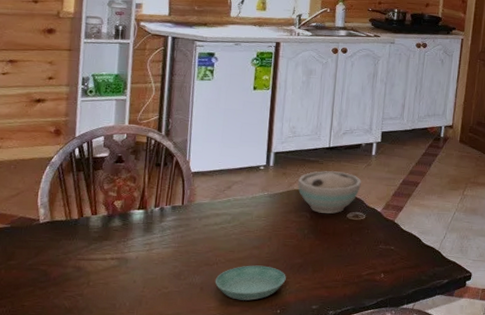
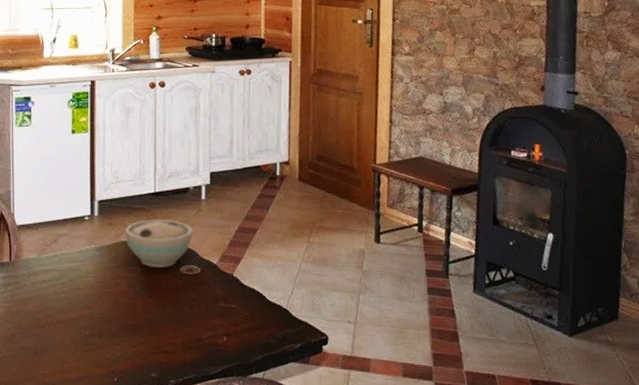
saucer: present [215,265,286,301] -> none [48,327,121,367]

